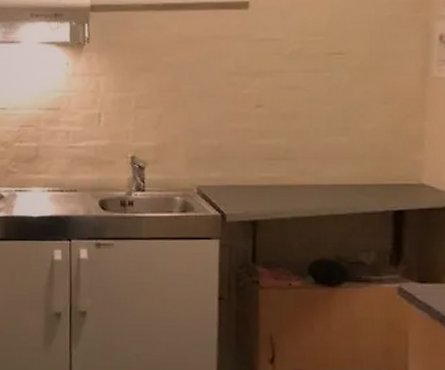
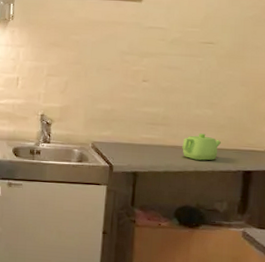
teapot: none [312,167,362,201] -> present [182,133,221,161]

